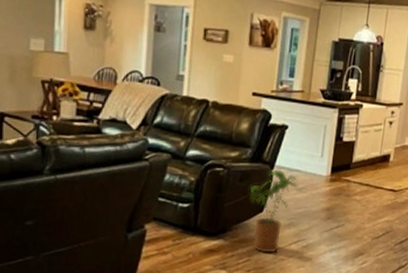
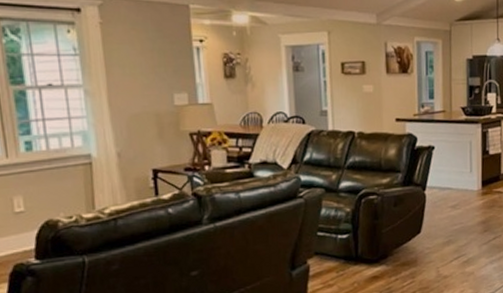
house plant: present [249,169,298,253] -> none [405,190,452,273]

